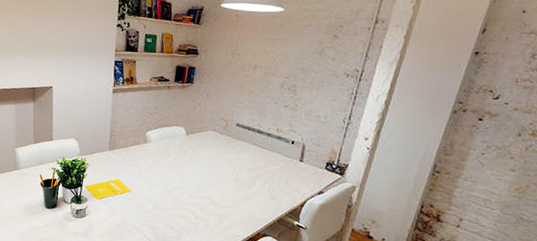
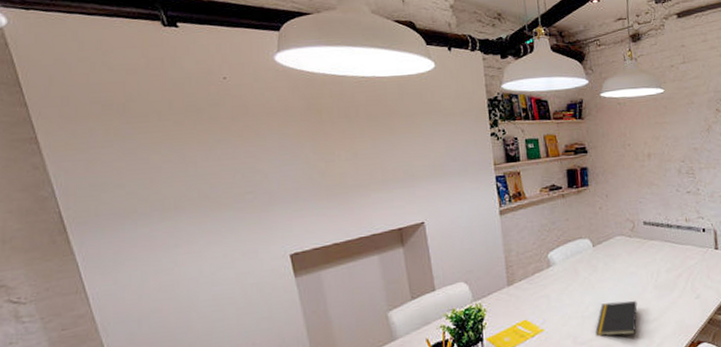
notepad: none [174,182,216,214] -> present [595,301,638,337]

